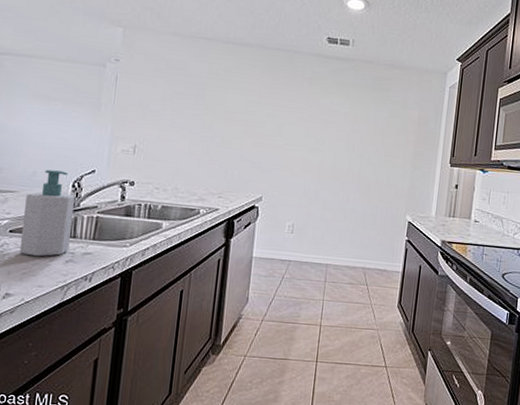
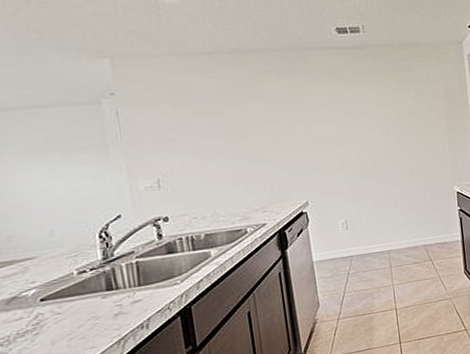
soap bottle: present [19,169,75,257] -> none [47,224,115,320]

